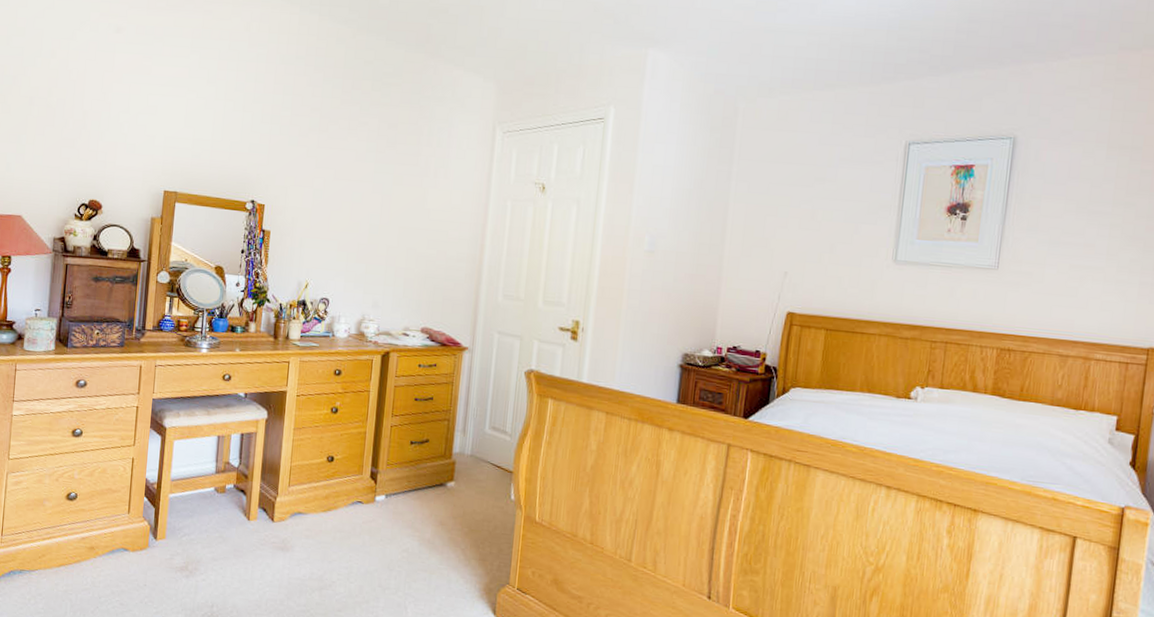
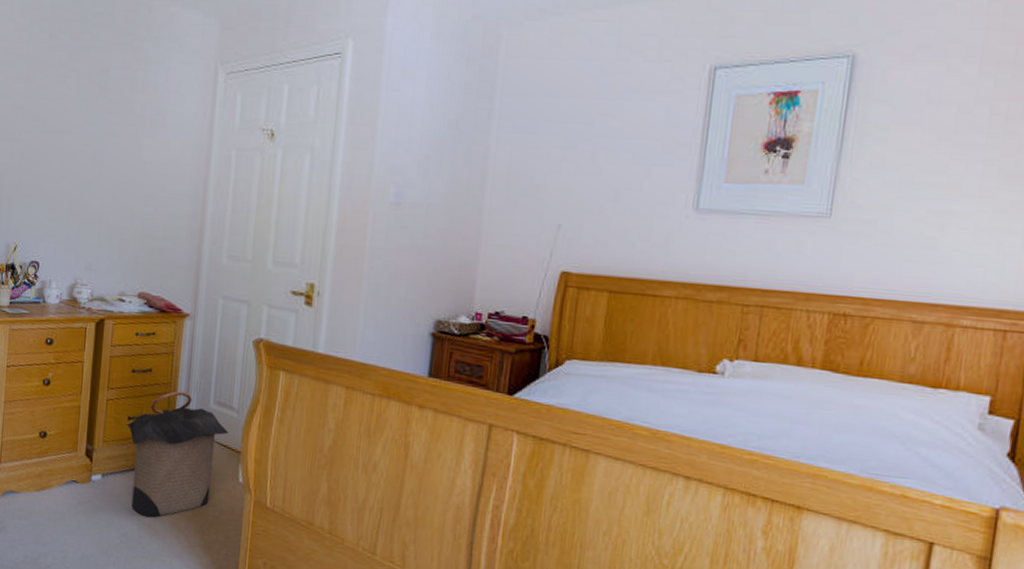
laundry hamper: none [408,417,503,533] -> present [126,391,229,517]

